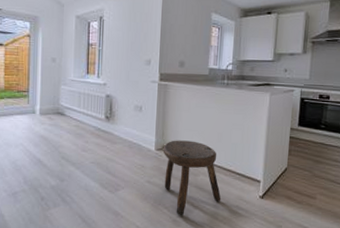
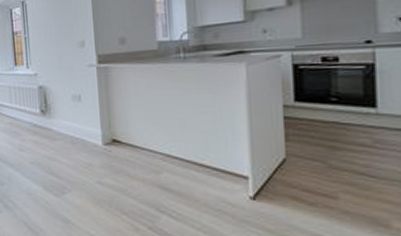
stool: present [163,140,221,217] -> none [112,131,196,224]

